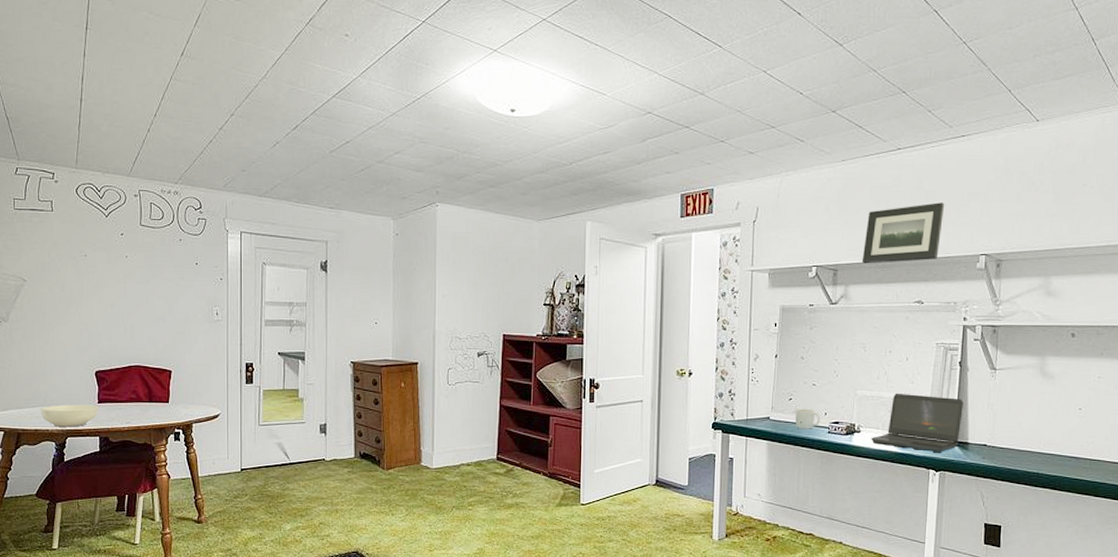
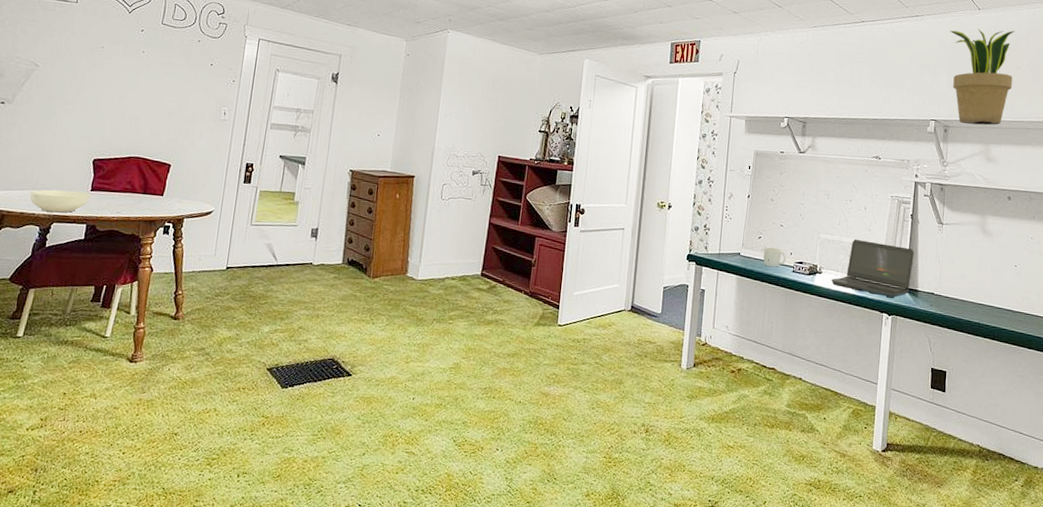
picture frame: present [862,202,944,264] -> none [828,71,900,121]
potted plant: none [1002,141,1081,256] -> present [949,28,1015,126]

